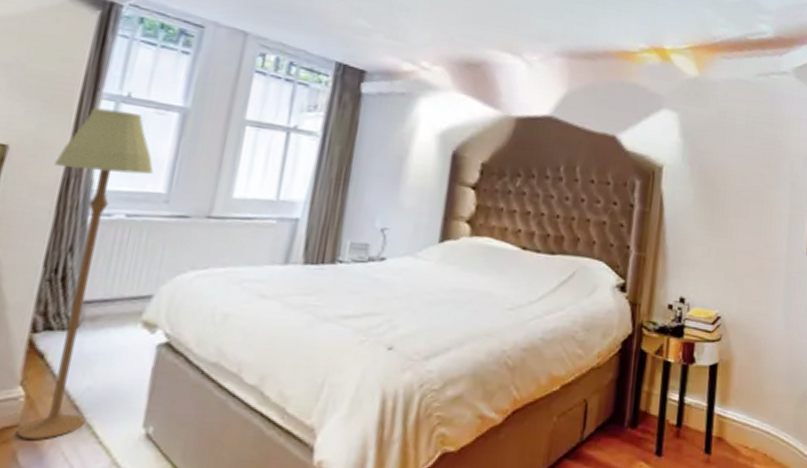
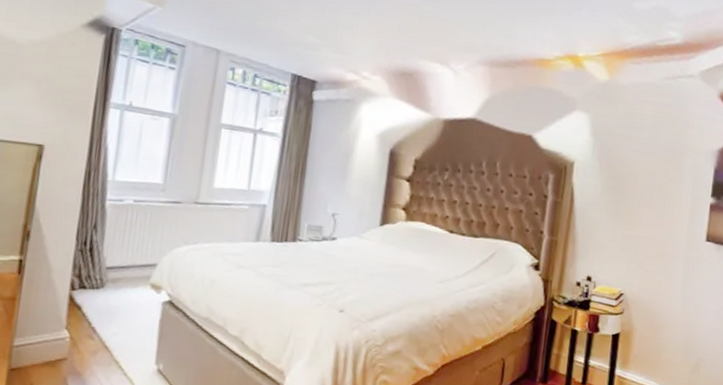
floor lamp: present [16,107,154,439] -> none [65,114,152,370]

